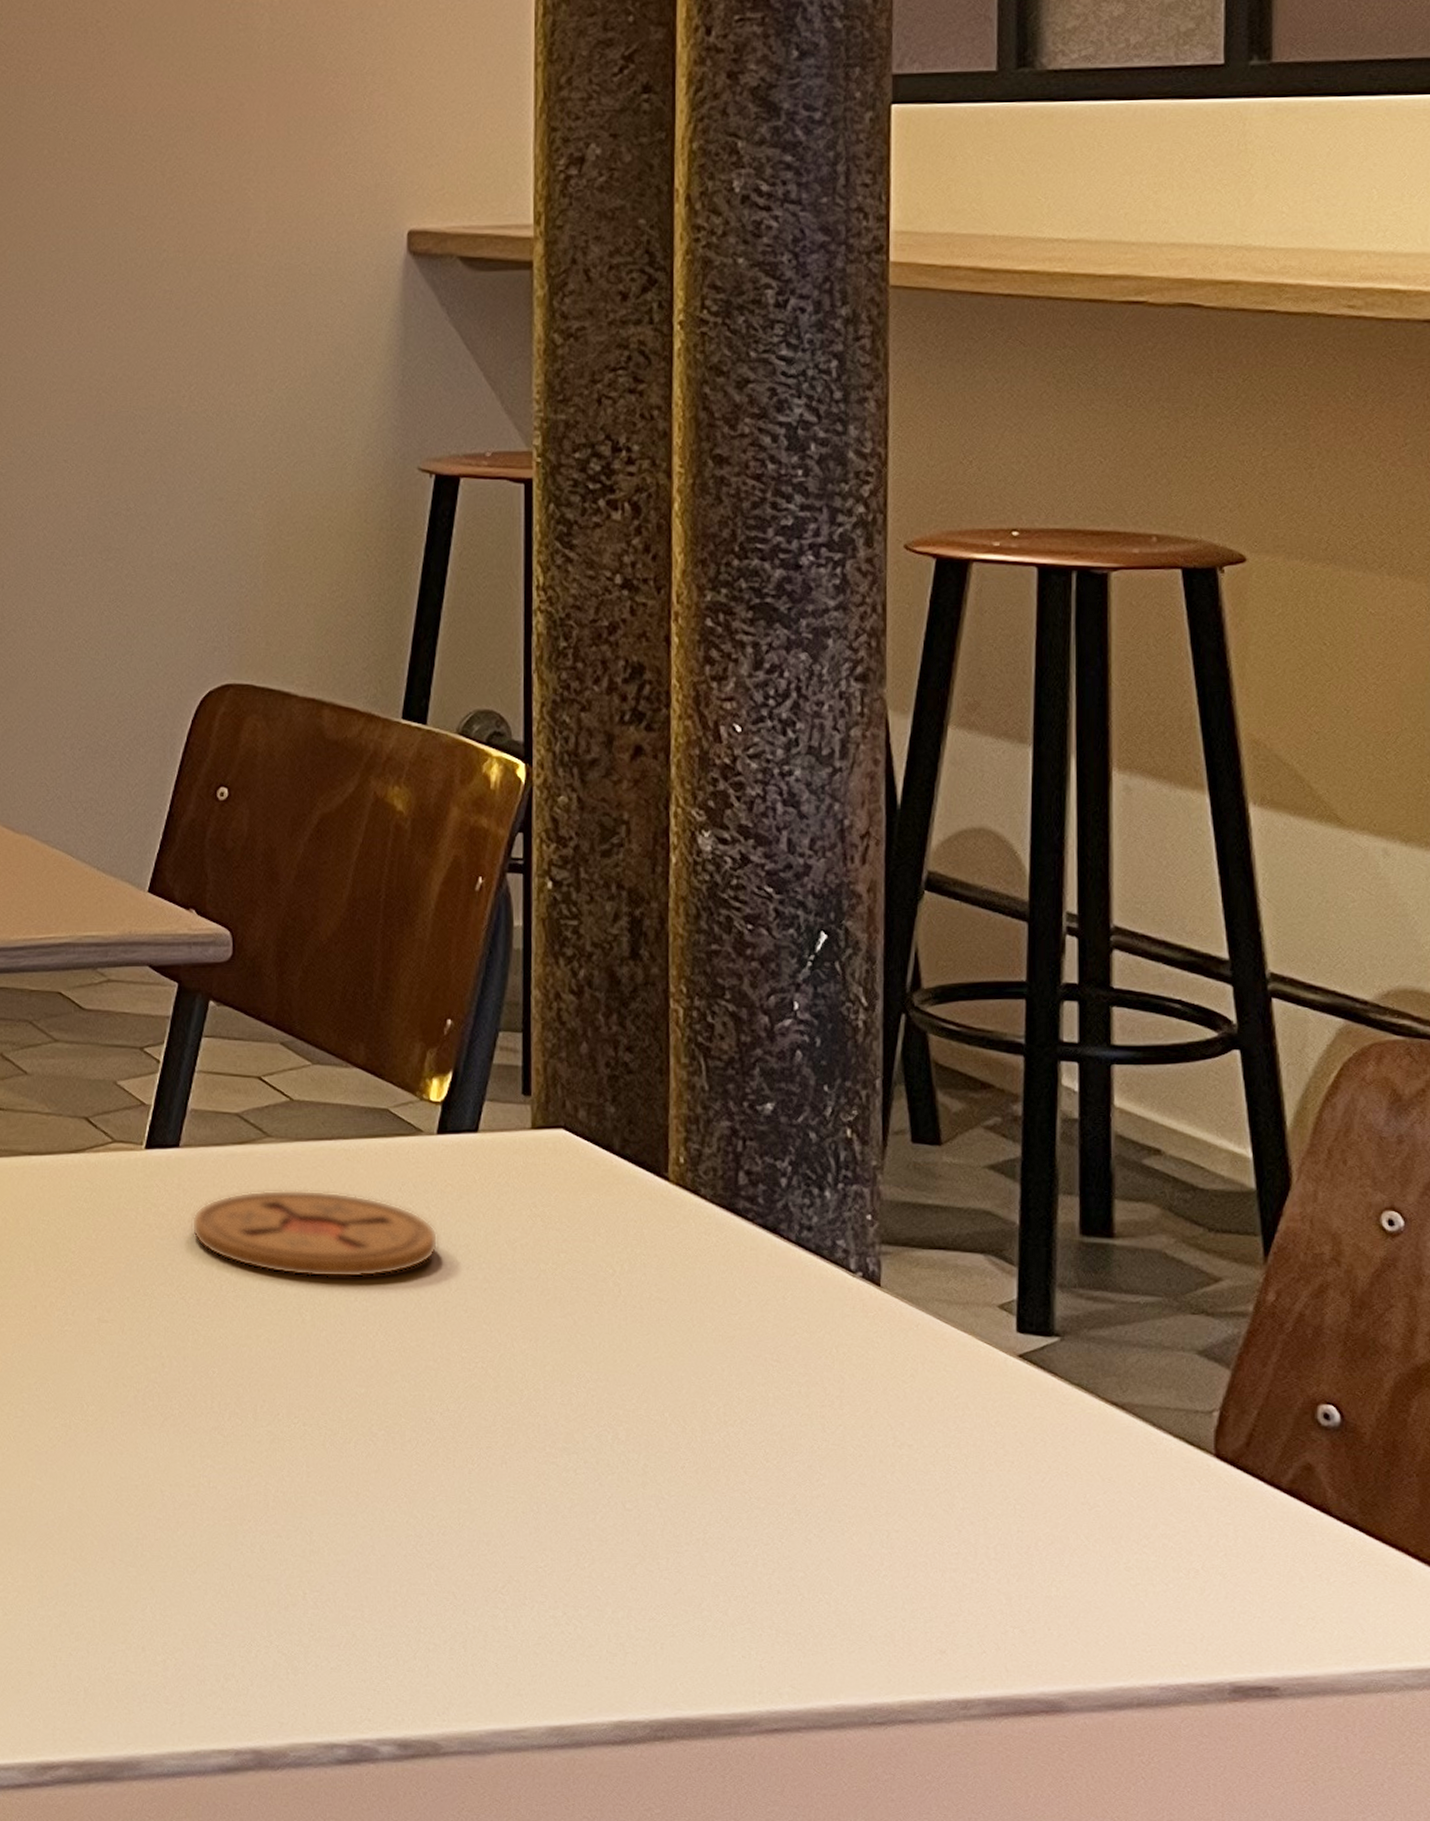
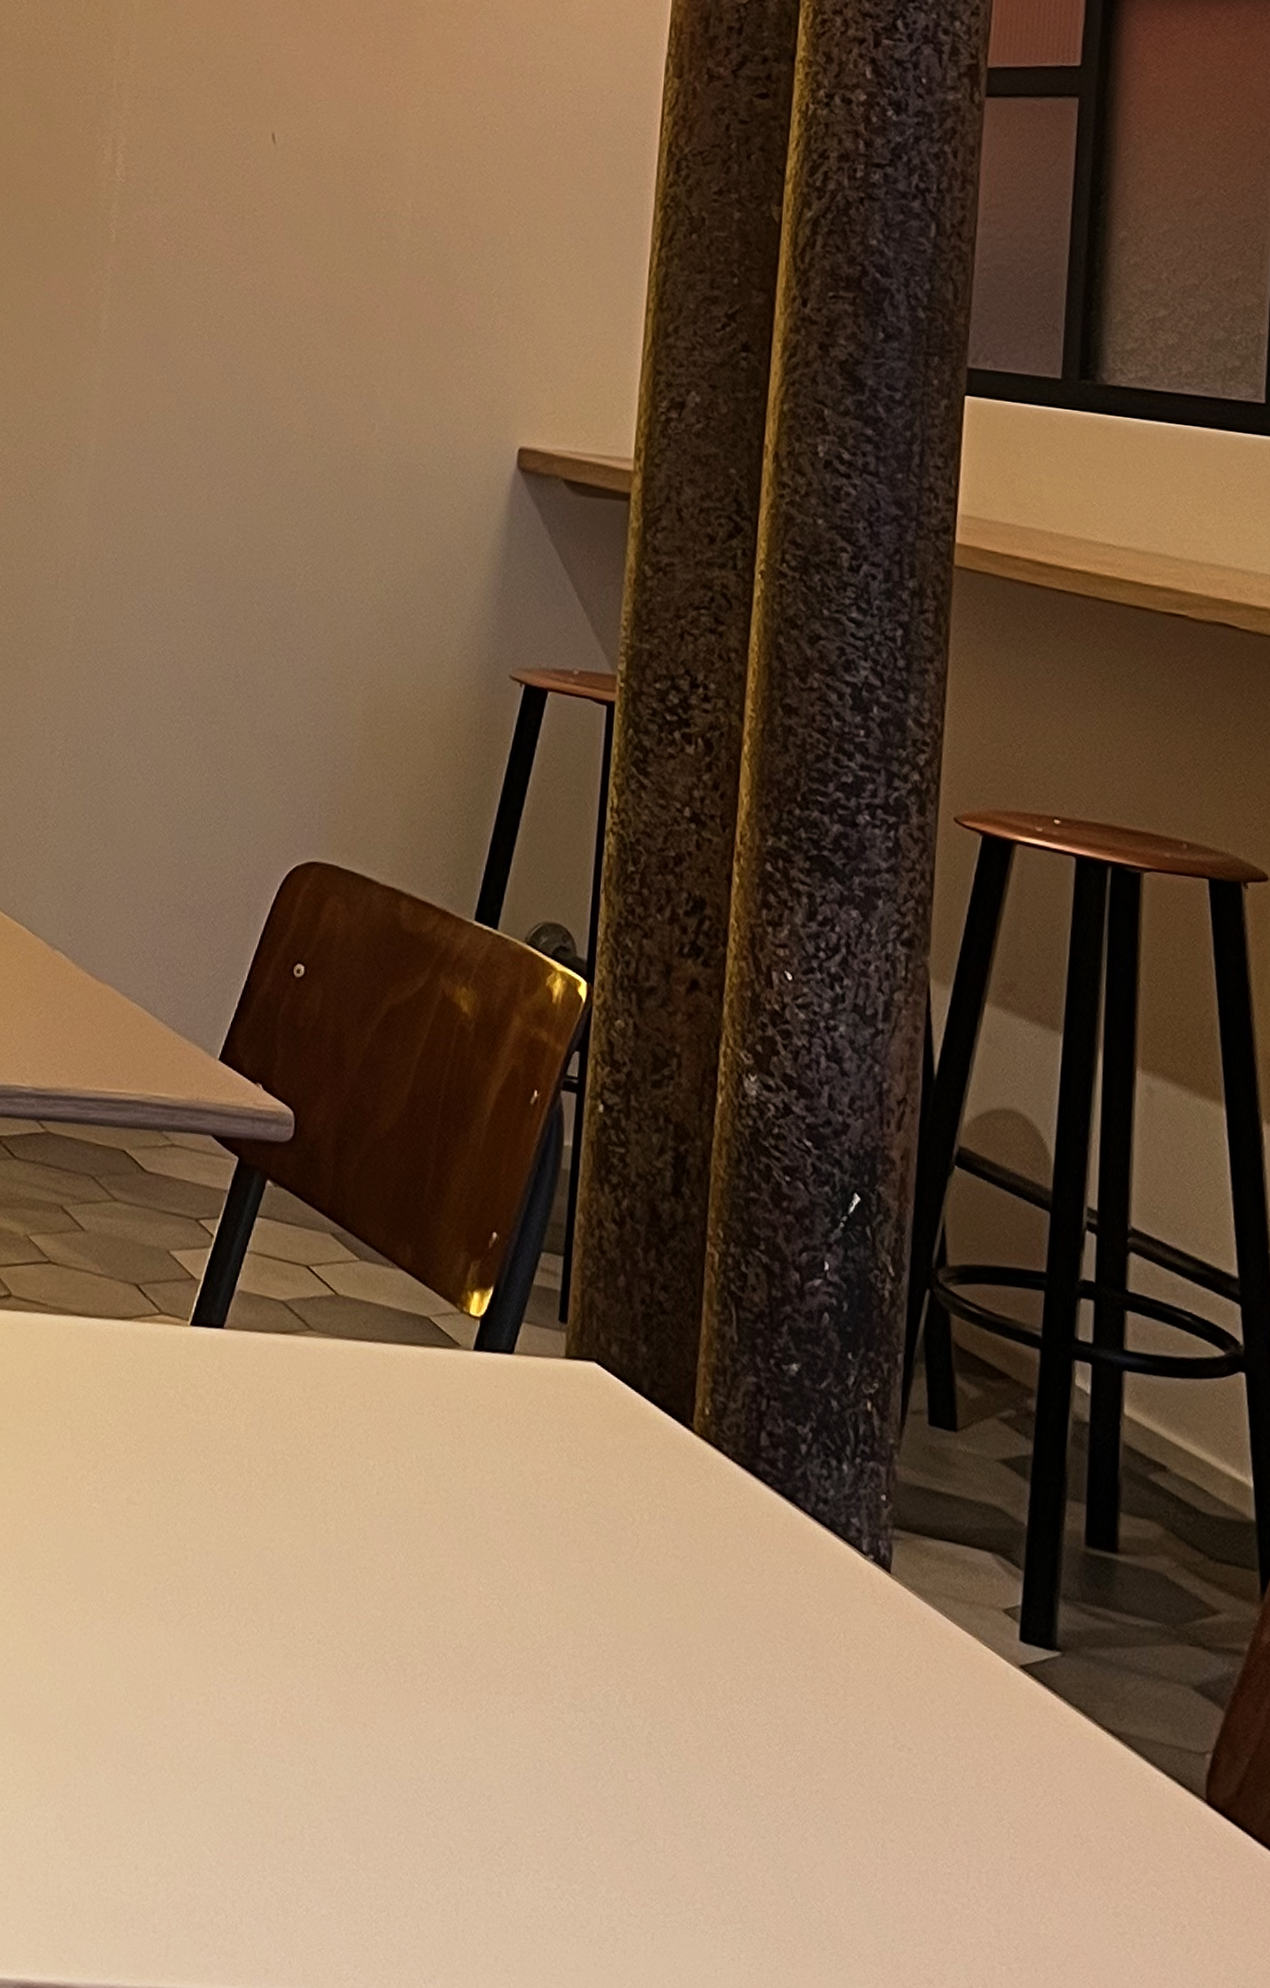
coaster: present [191,1190,438,1278] -> none [227,1384,466,1493]

